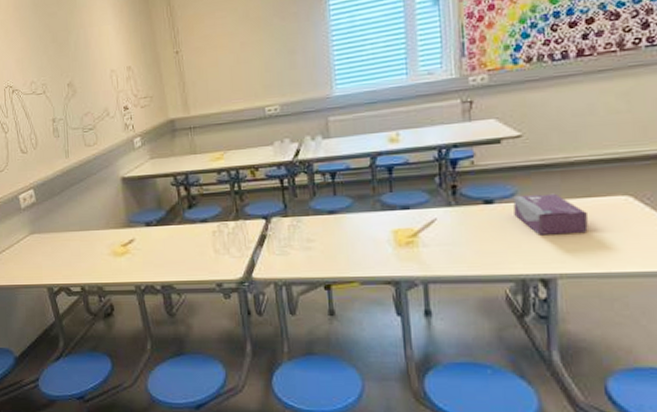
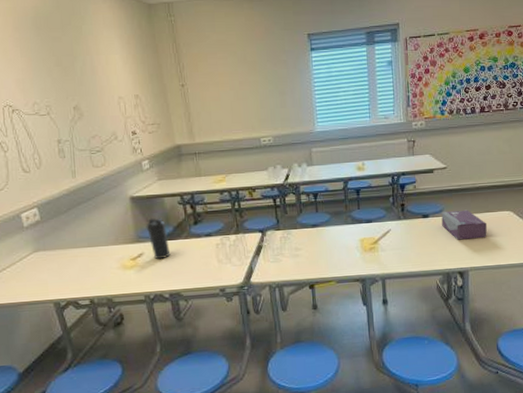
water bottle: none [137,200,163,247] -> present [146,218,171,260]

